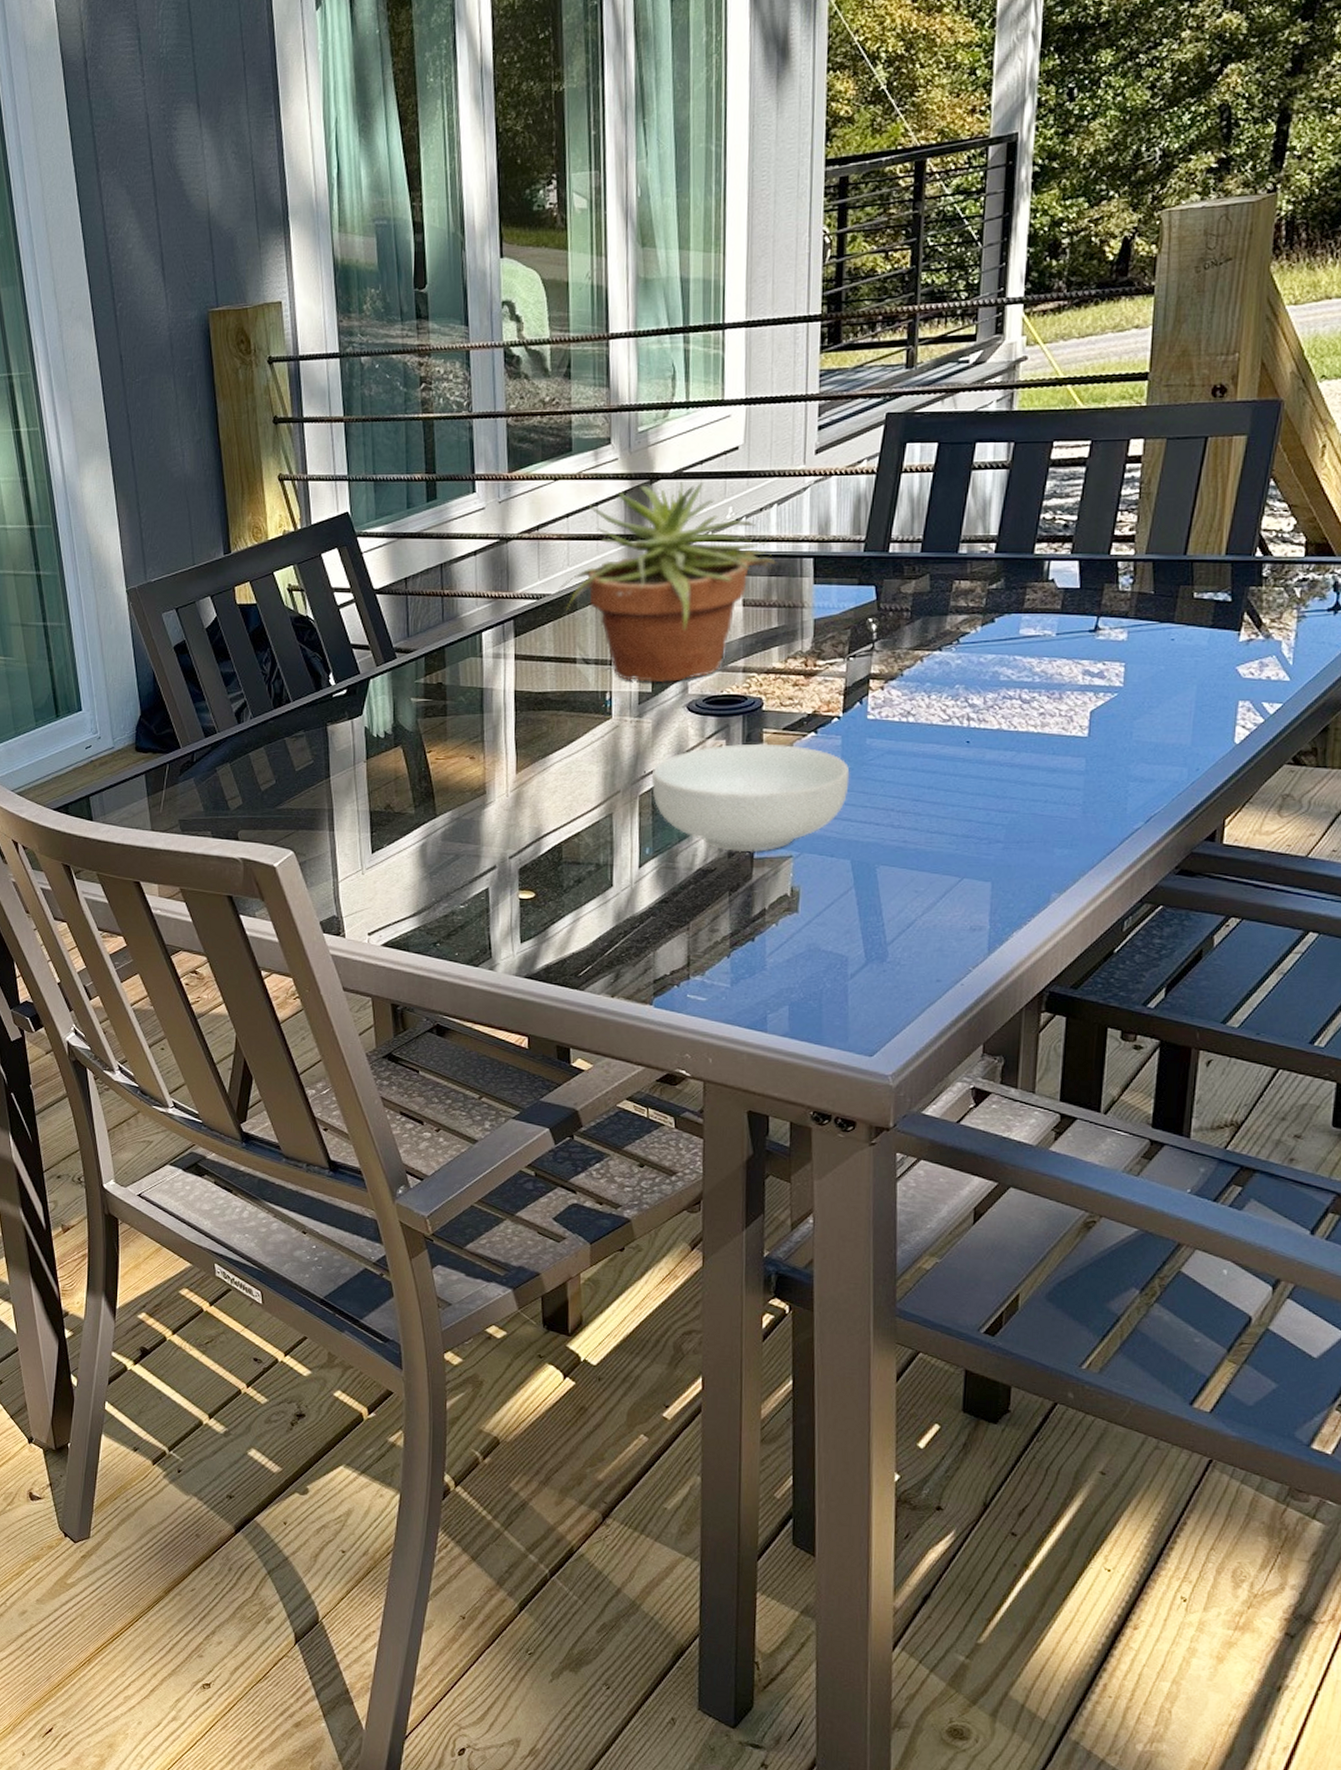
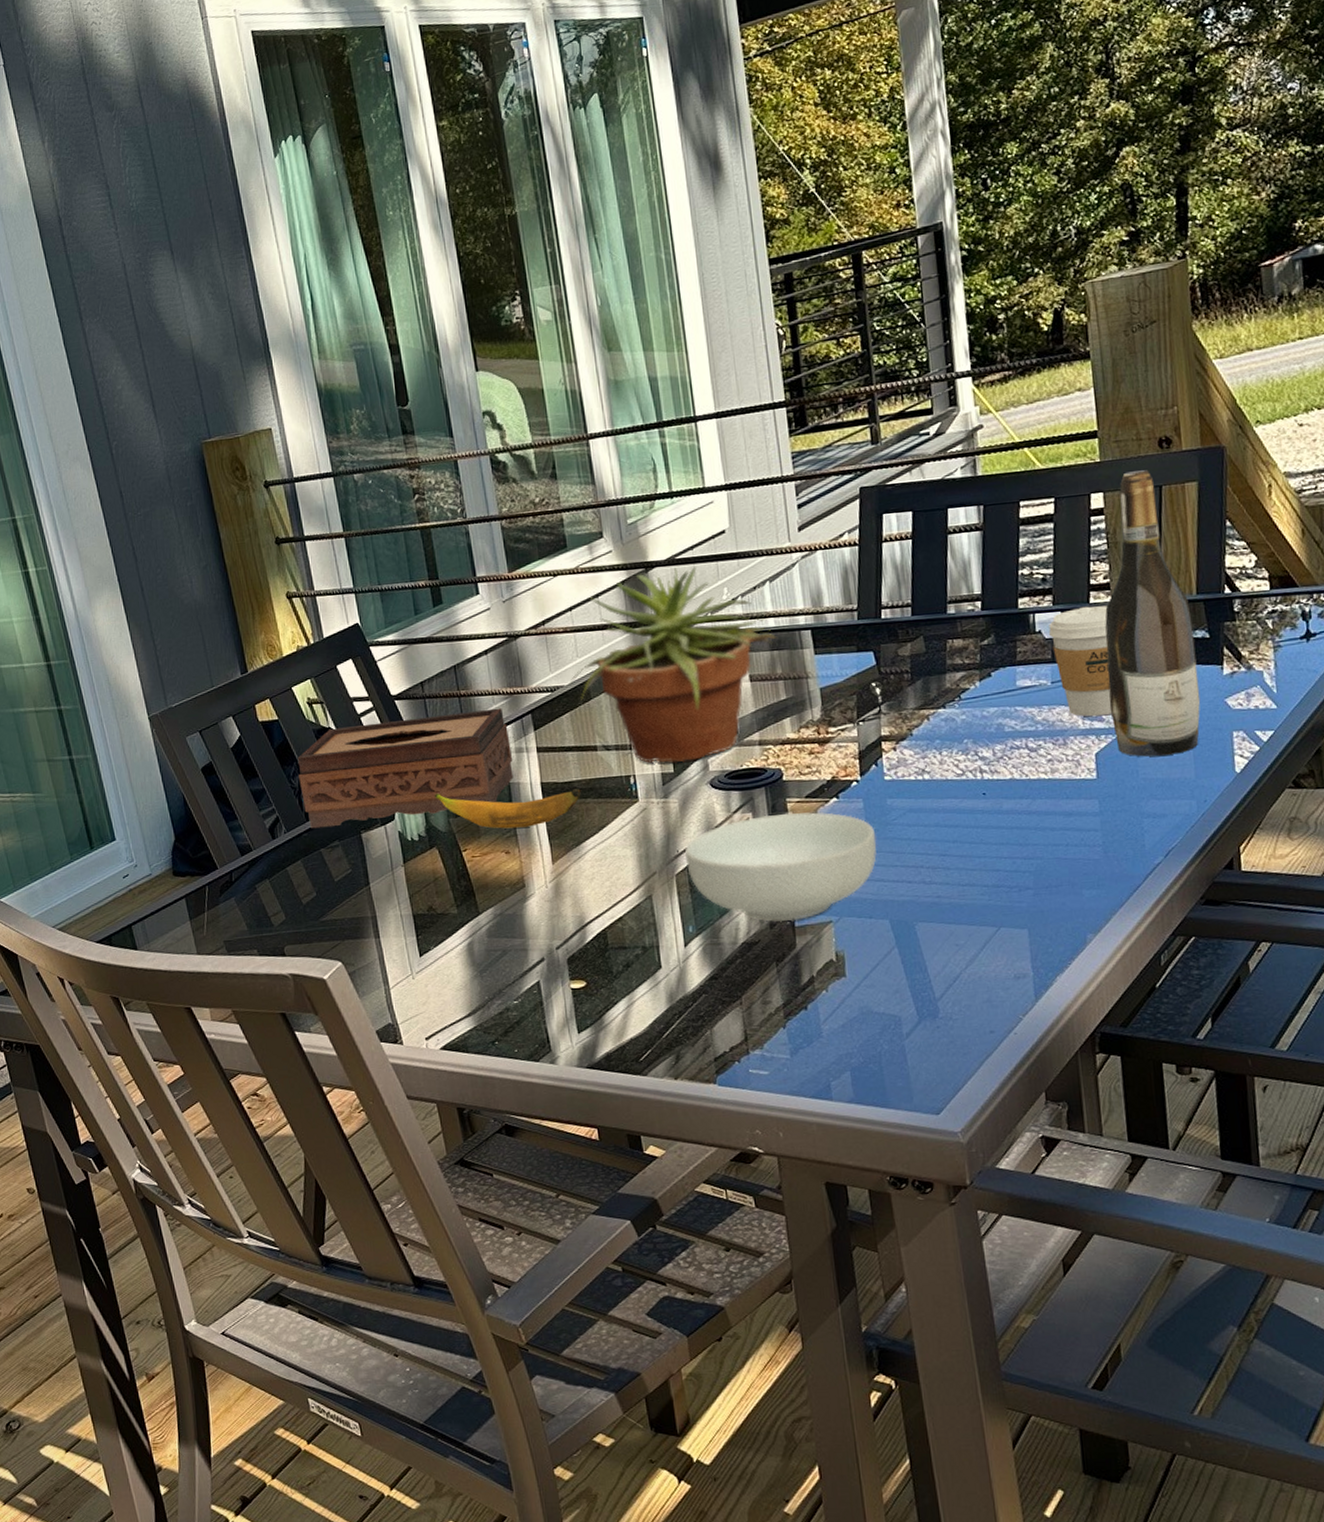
tissue box: none [271,611,490,717] -> present [297,708,514,829]
banana: none [405,691,554,734] -> present [434,788,581,829]
coffee cup: none [1063,558,1129,673] -> present [1049,606,1112,717]
wine bottle: none [1113,419,1217,719] -> present [1105,470,1201,757]

